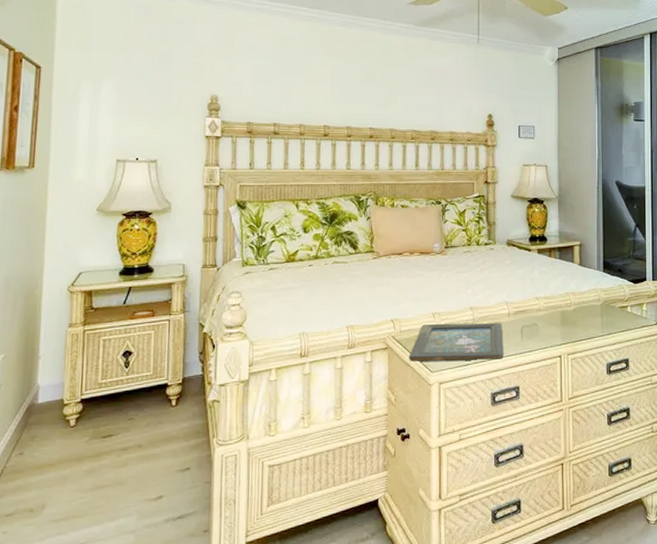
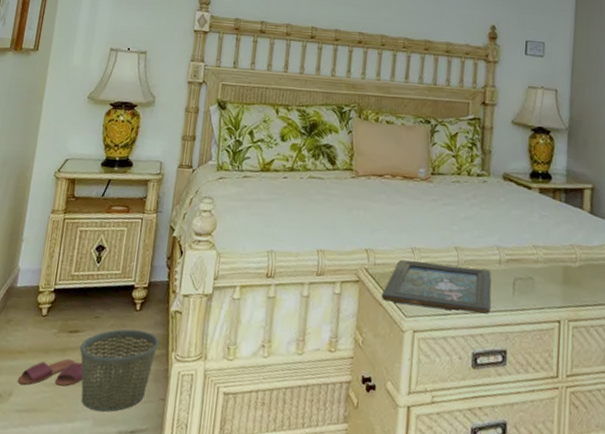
slippers: none [51,461,135,495] -> present [18,358,96,386]
basket: none [115,424,199,505] -> present [79,329,160,412]

